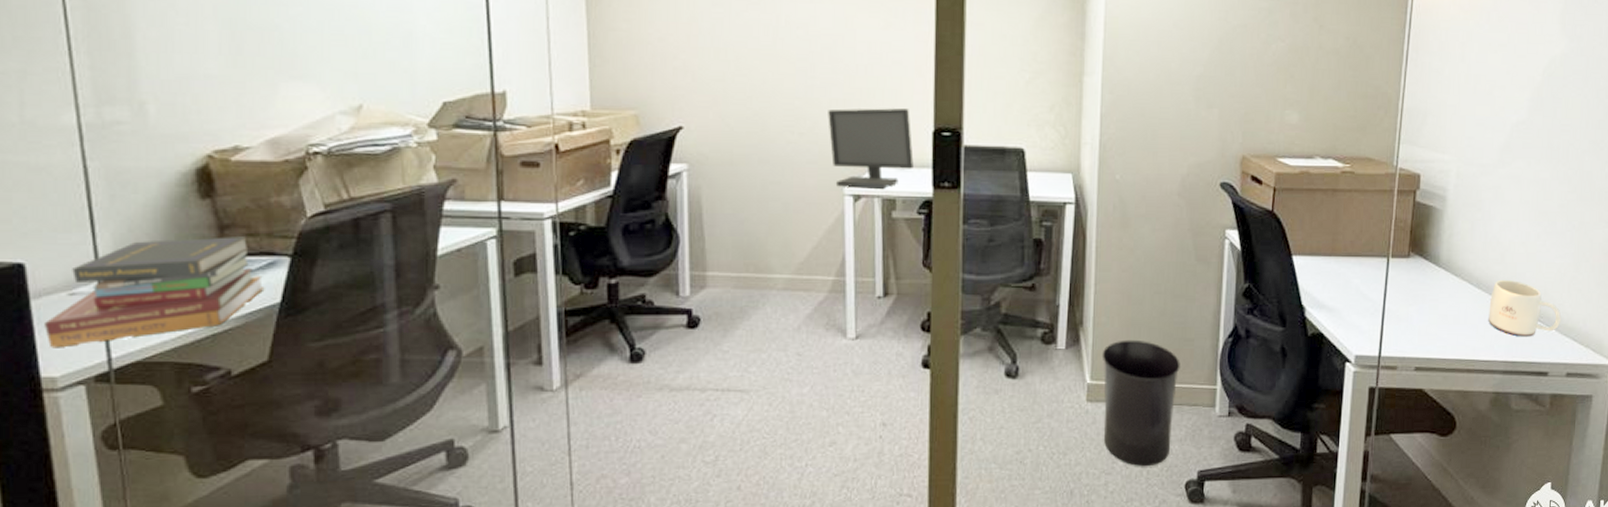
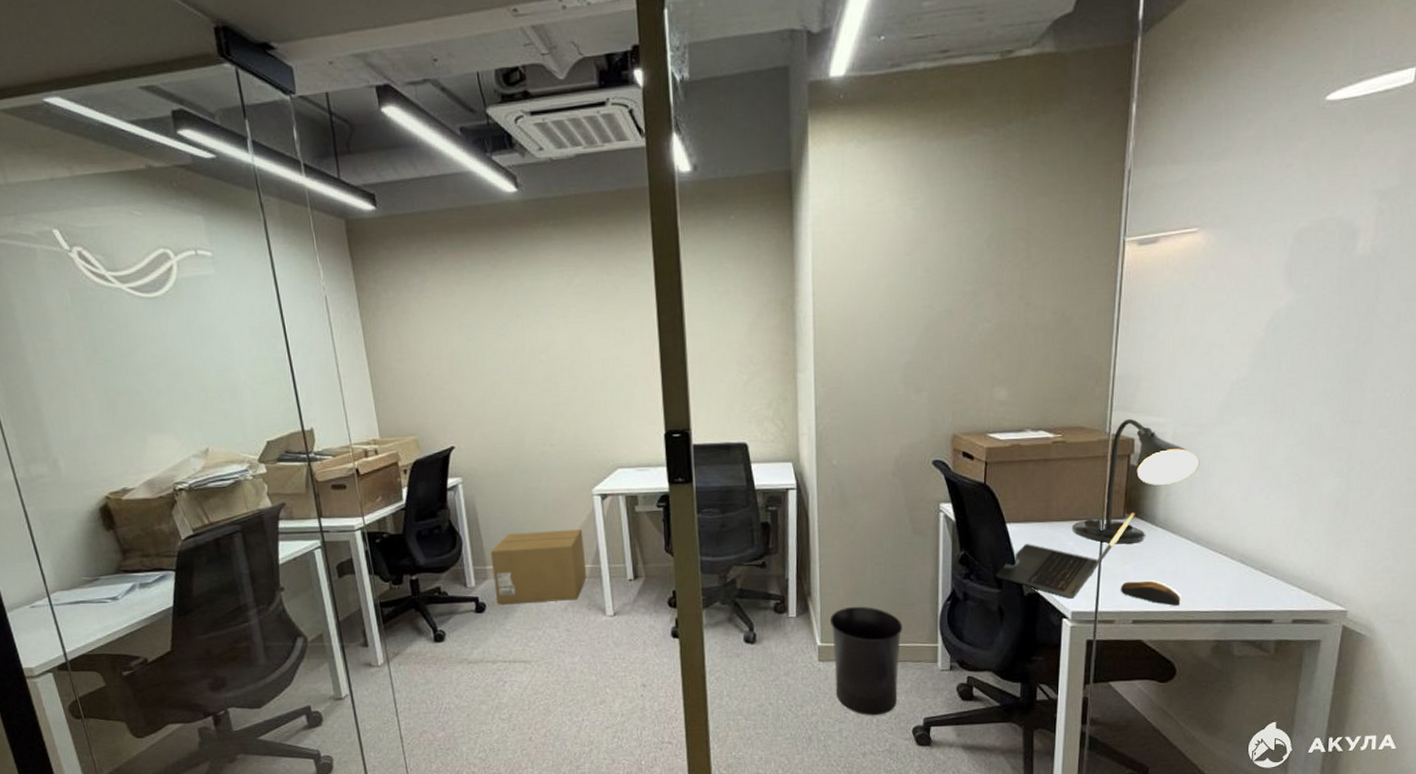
books: present [45,237,265,348] -> none [18,557,161,647]
box: none [713,234,829,319] -> present [490,529,587,604]
computer monitor: present [828,108,914,189] -> none [572,416,650,489]
laptop: none [1280,252,1420,341] -> present [996,512,1135,599]
desk lamp: none [1359,153,1482,284] -> present [1073,418,1200,544]
computer mouse: none [1404,325,1462,353] -> present [1121,580,1181,606]
mug: present [1488,279,1562,337] -> none [1208,534,1287,588]

